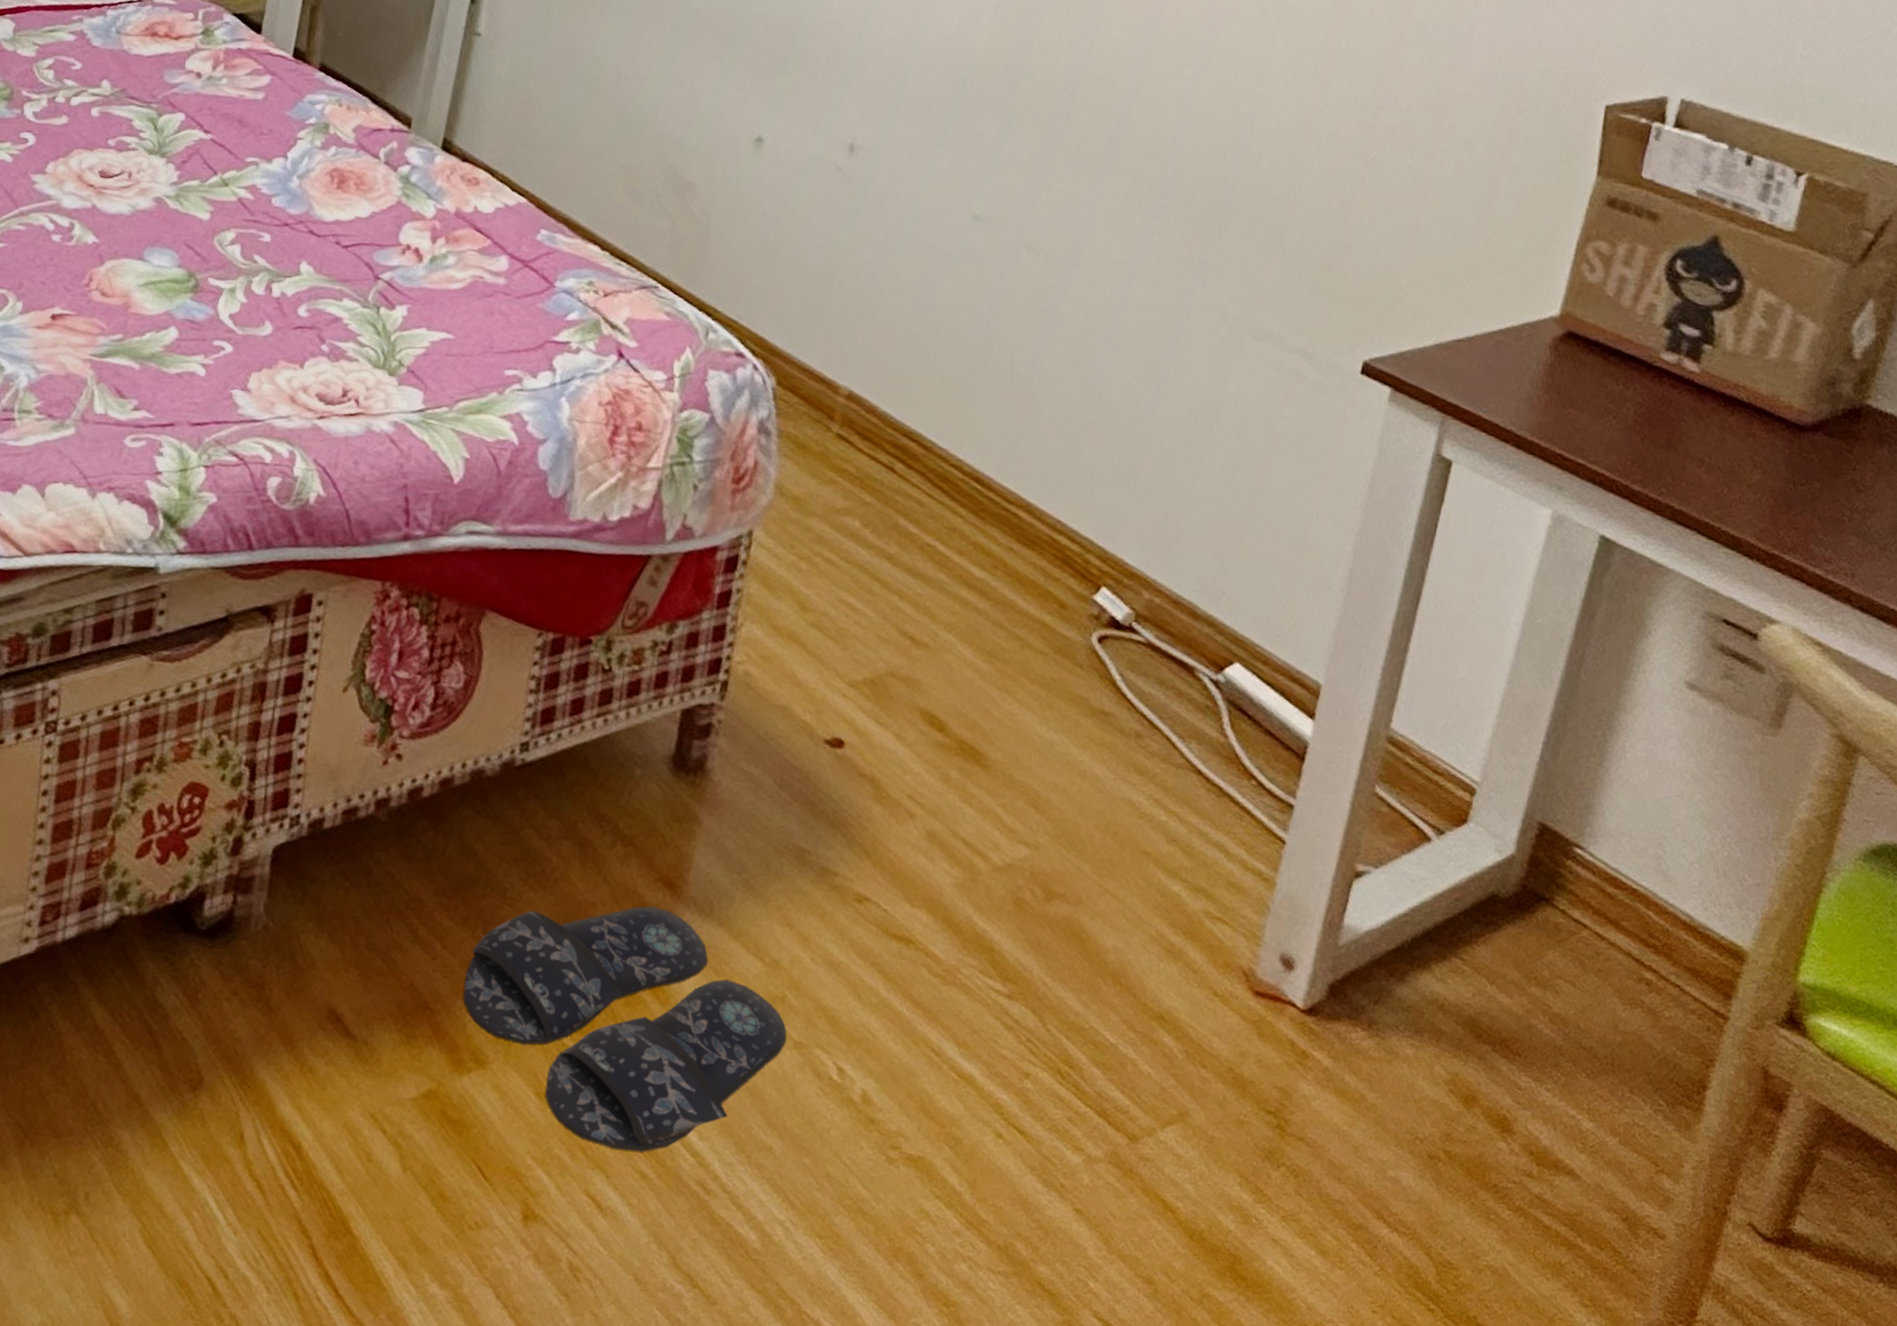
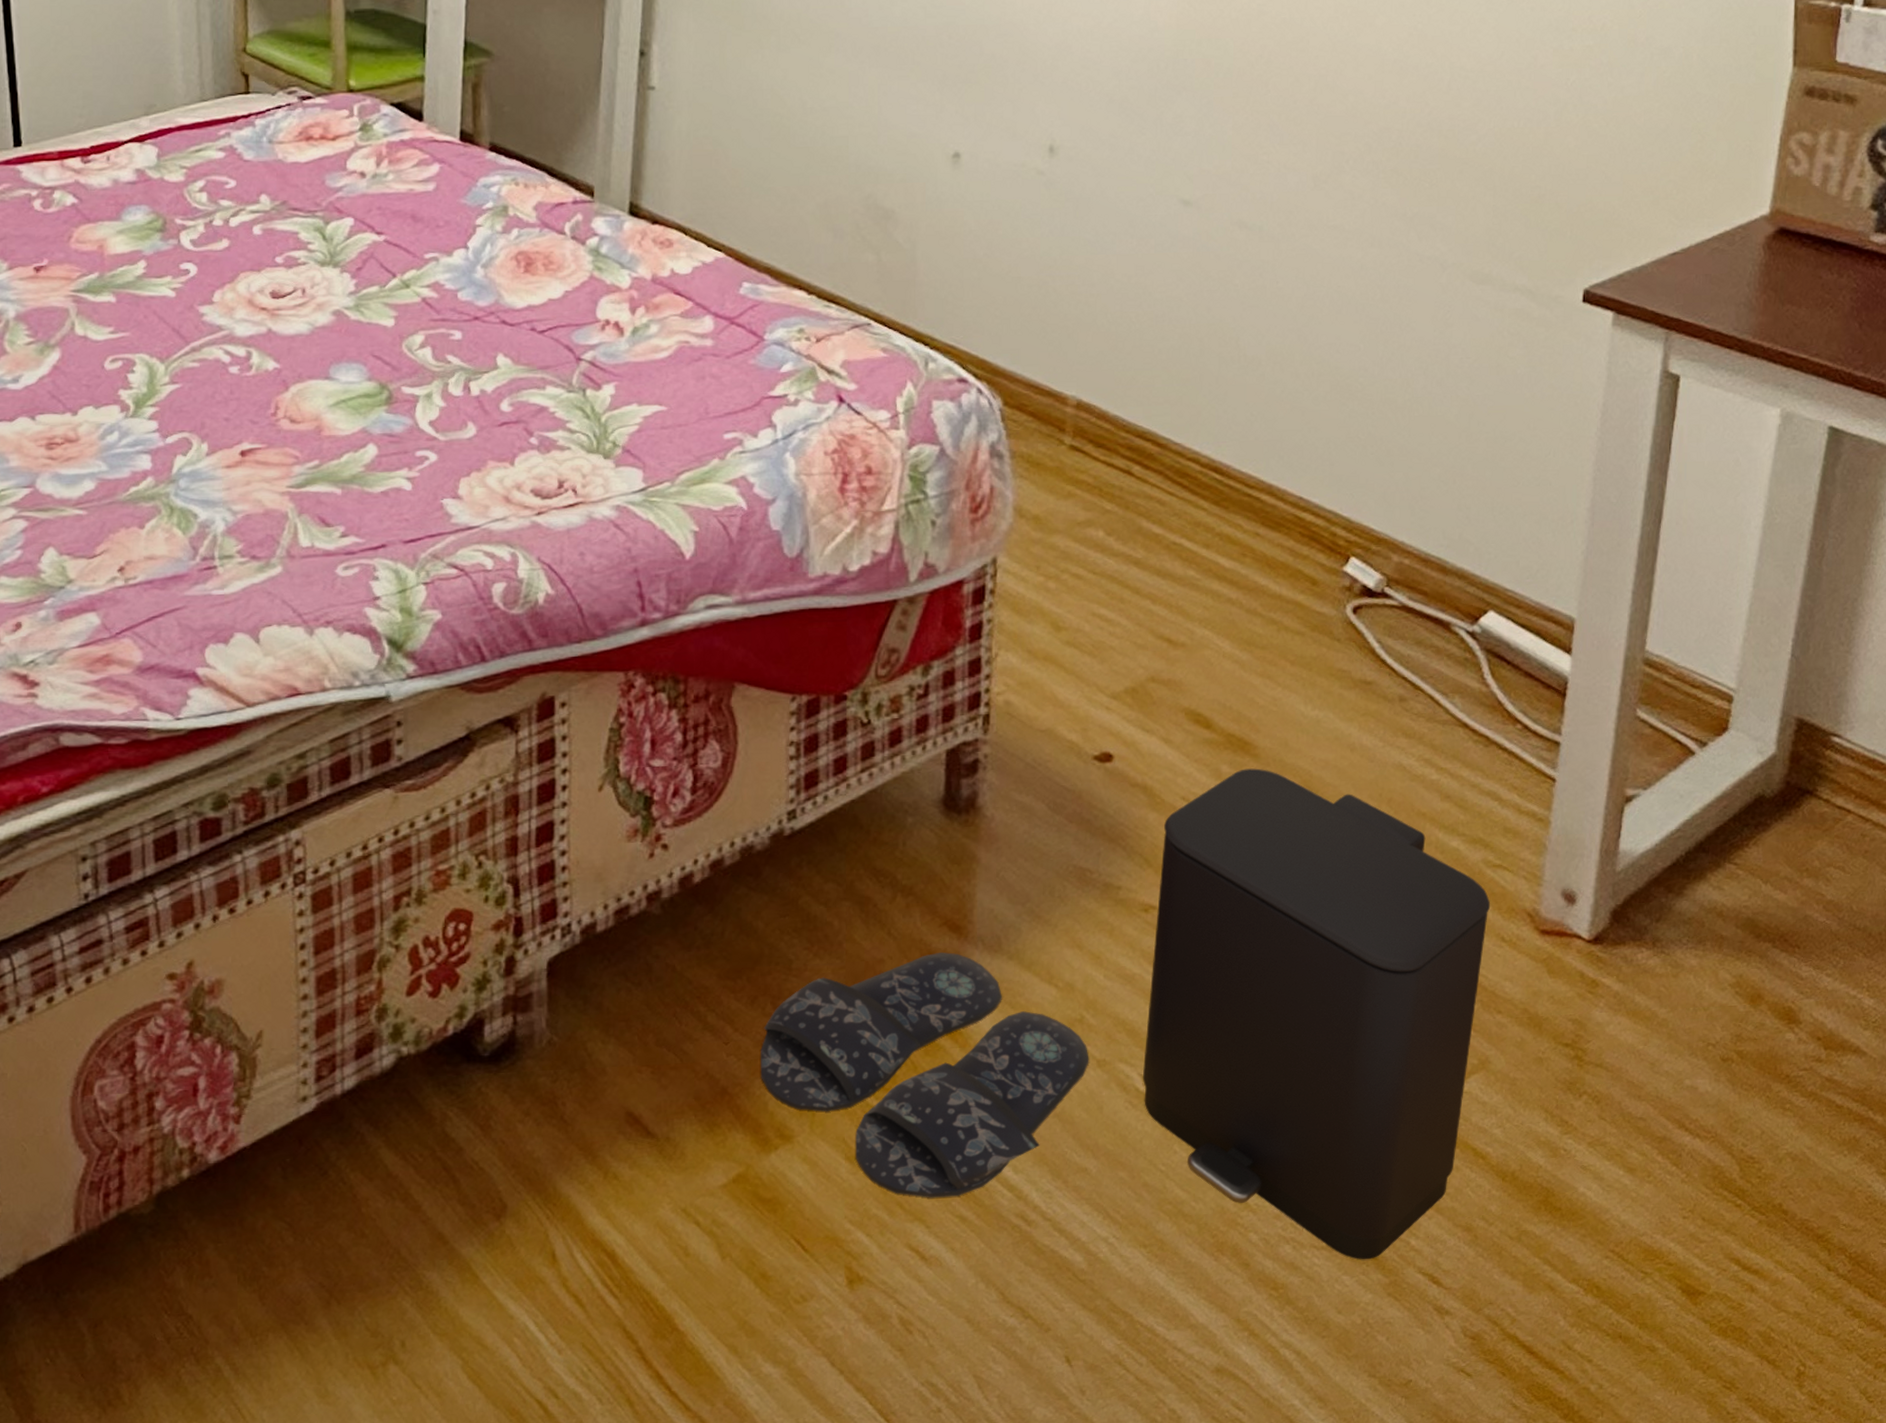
pedal bin: none [836,777,1207,1294] -> present [1143,768,1491,1260]

